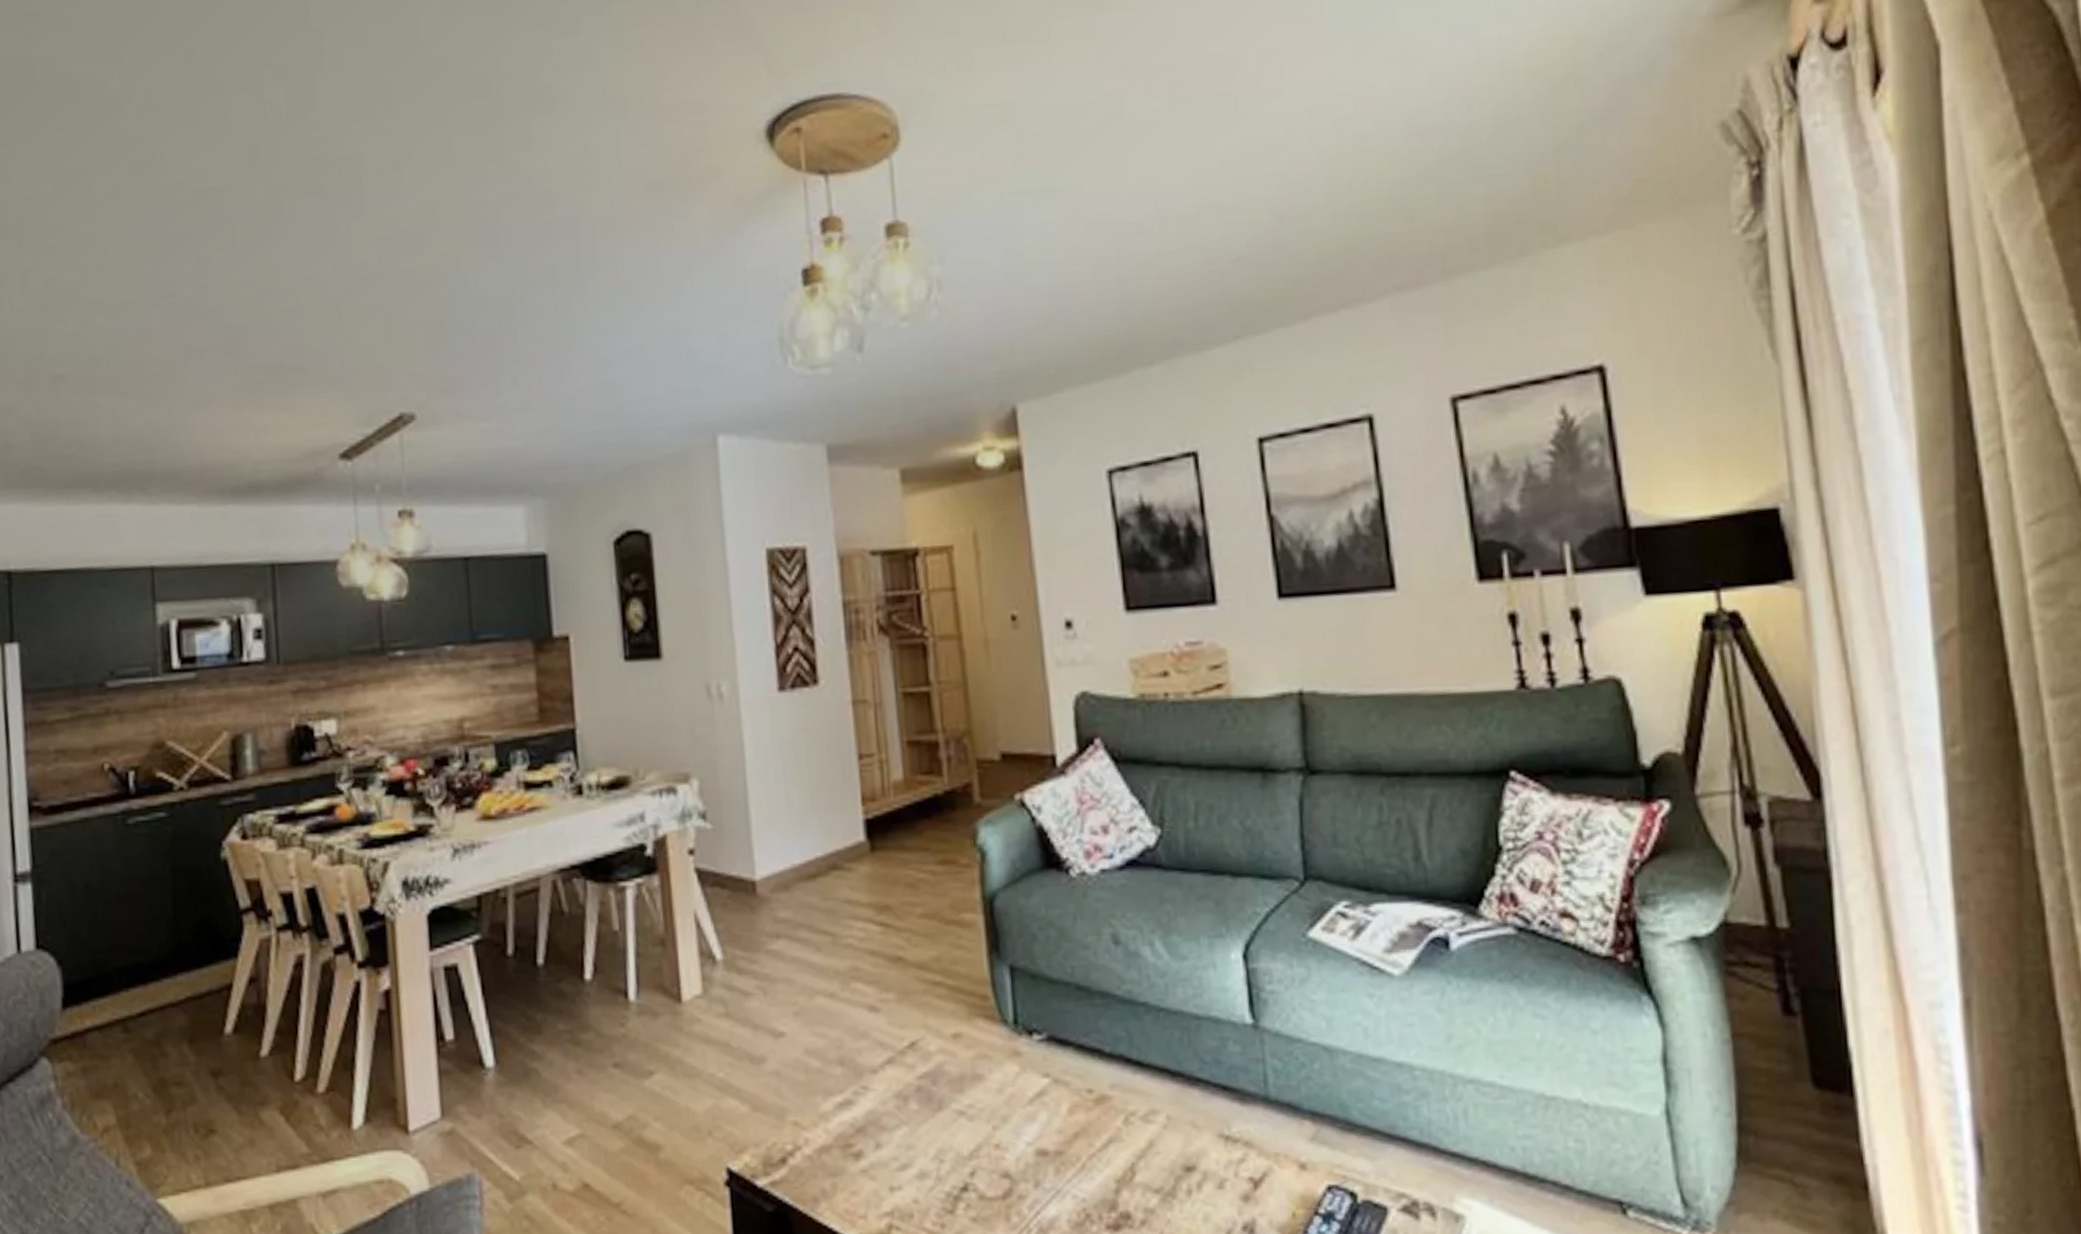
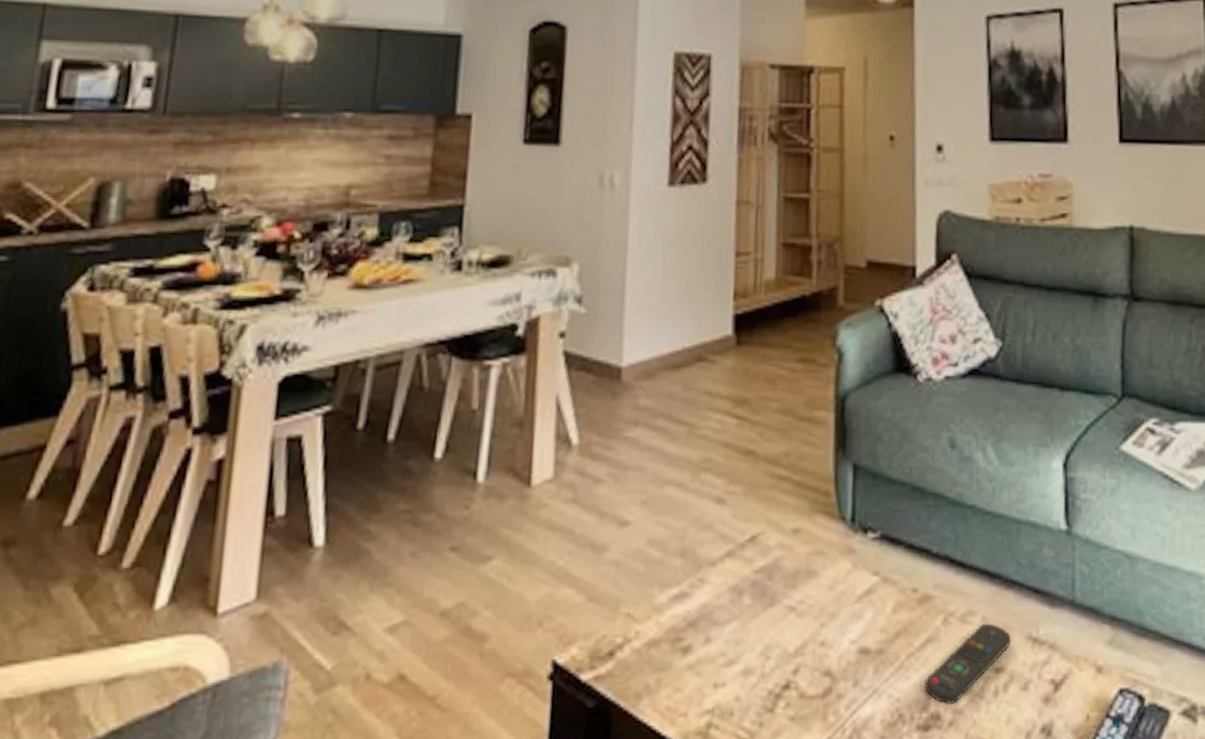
remote control: none [1110,1122,1201,1203] -> present [925,623,1011,704]

